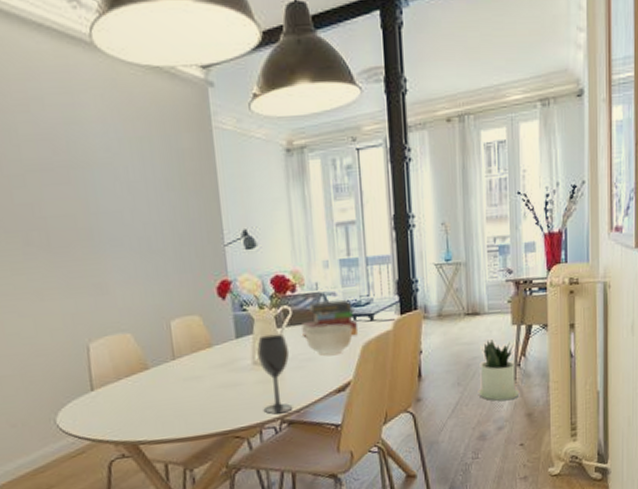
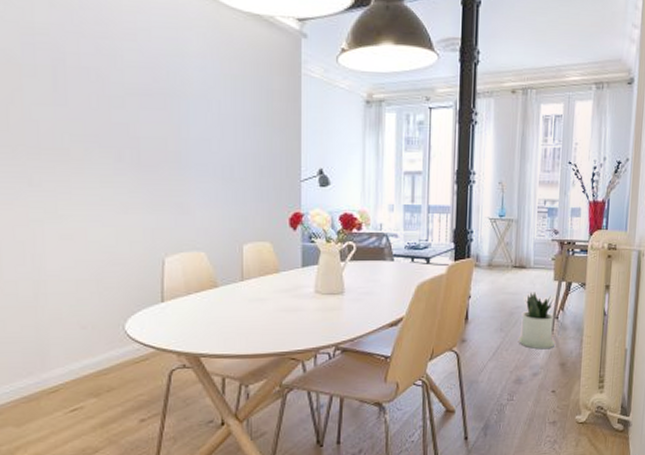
wine glass: present [257,334,293,415] -> none [320,267,350,341]
books: present [302,299,358,337] -> none [363,241,415,276]
bowl: present [305,324,353,357] -> none [366,263,410,292]

